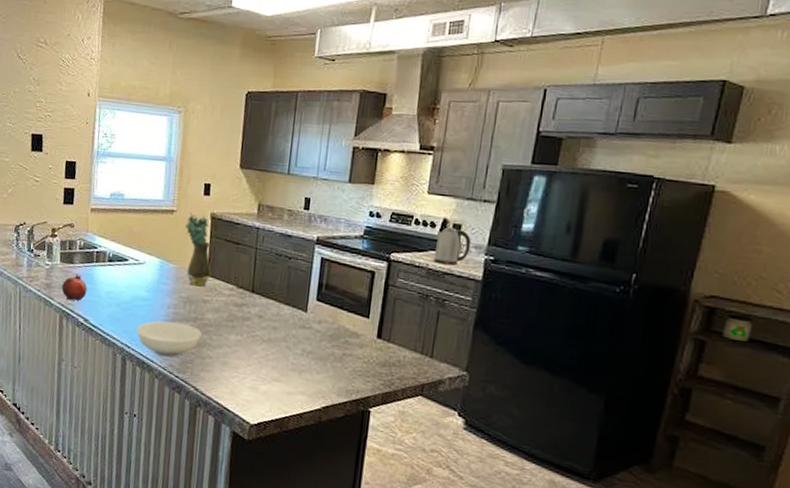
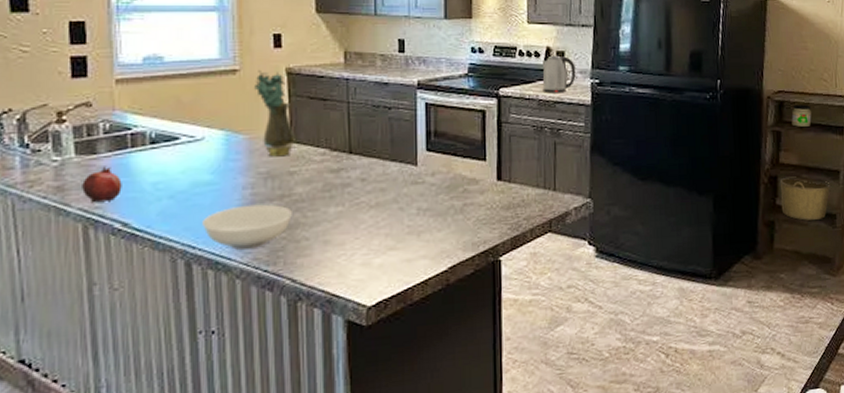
basket: none [691,392,764,448] -> present [780,176,831,221]

